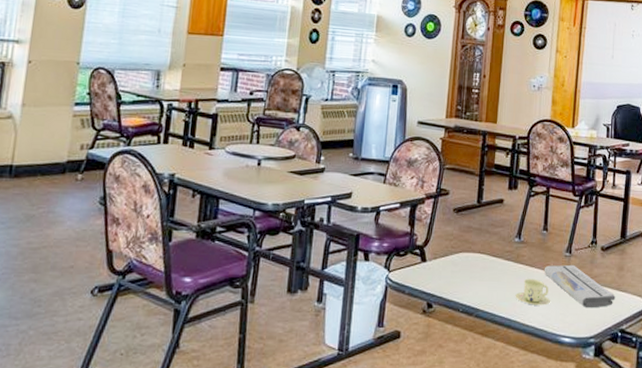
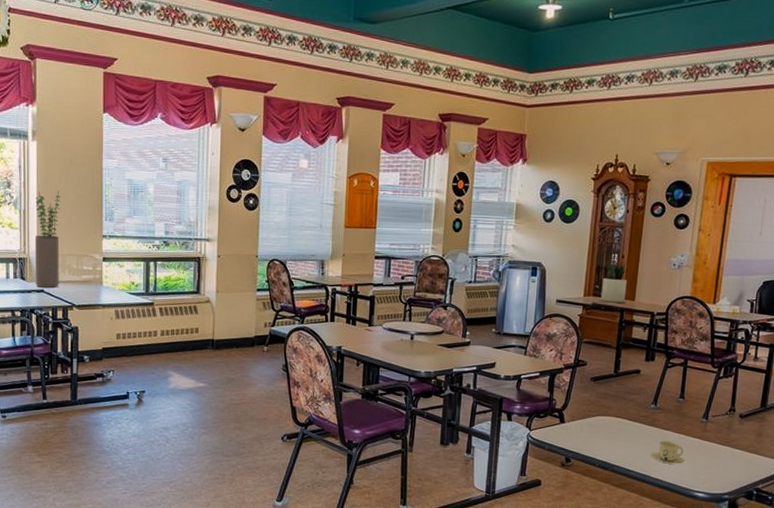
planter: none [460,80,490,127] -> present [598,261,628,304]
newspaper: present [544,264,616,308] -> none [679,429,752,469]

